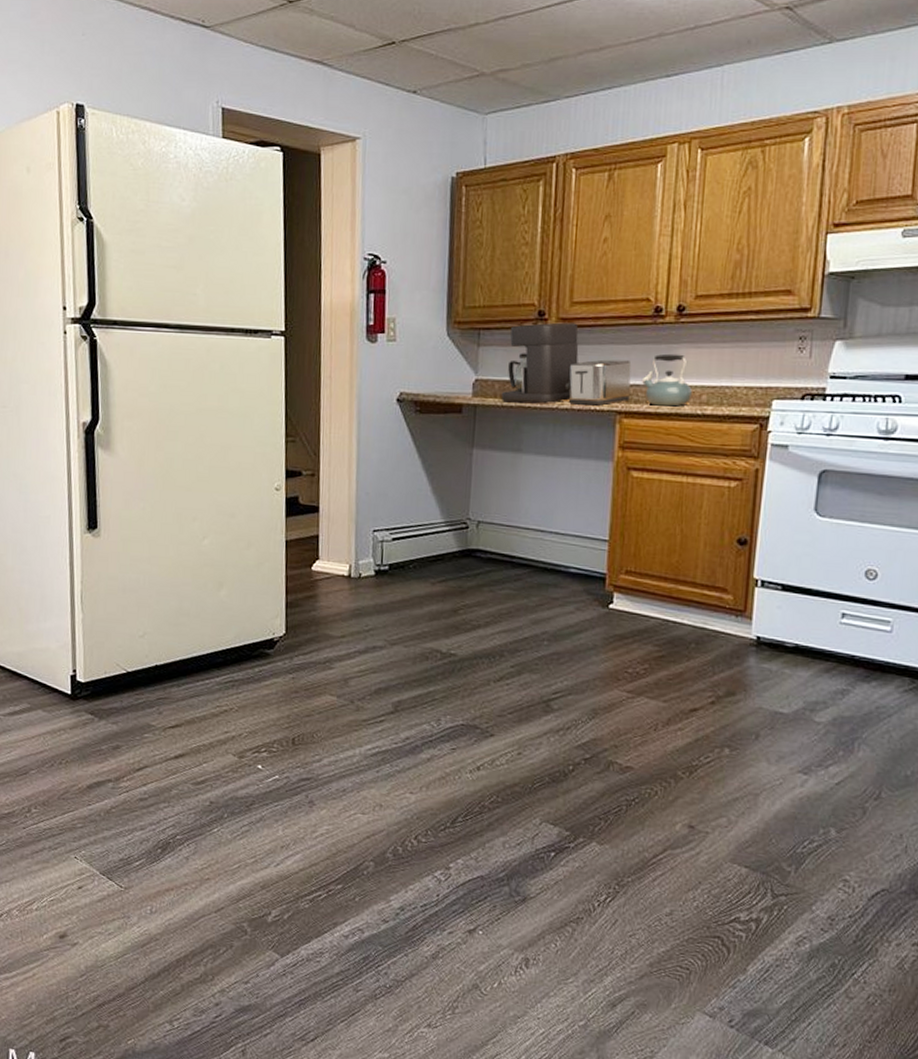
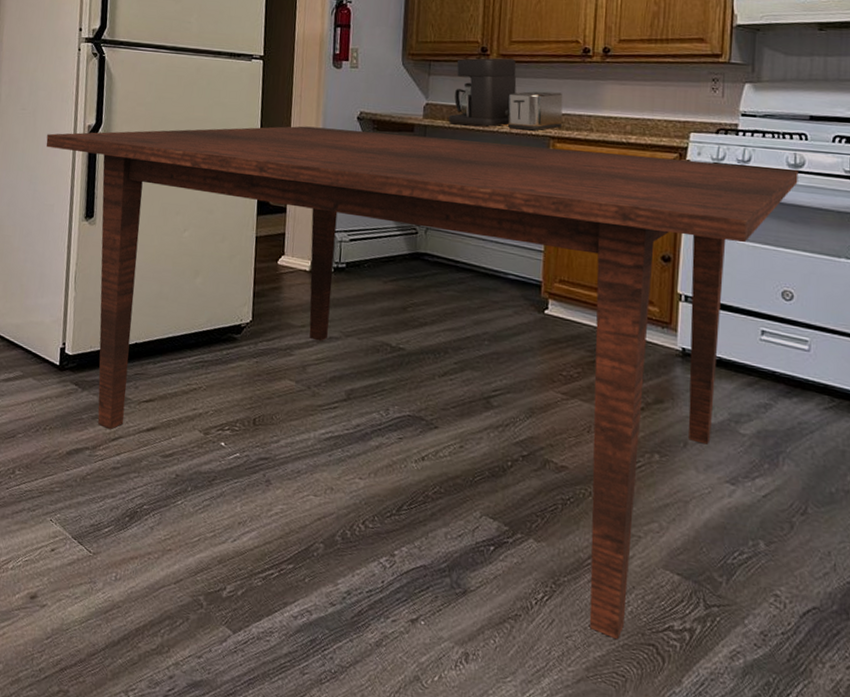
table: none [34,412,890,935] -> present [46,126,799,640]
kettle: present [641,353,693,407] -> none [572,88,618,135]

